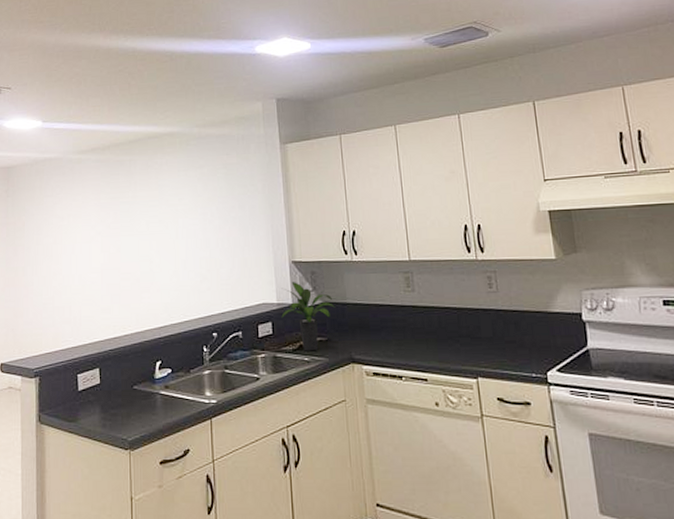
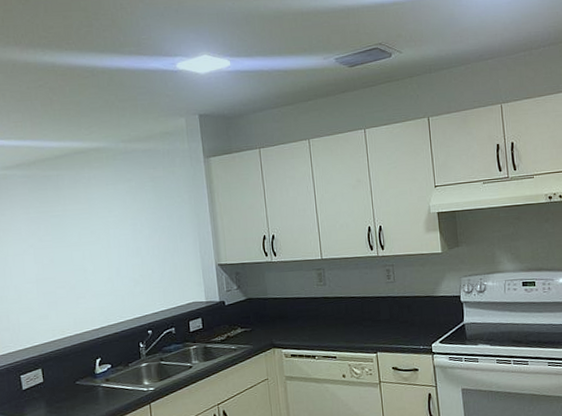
potted plant: present [281,282,335,352] -> none [210,282,258,341]

